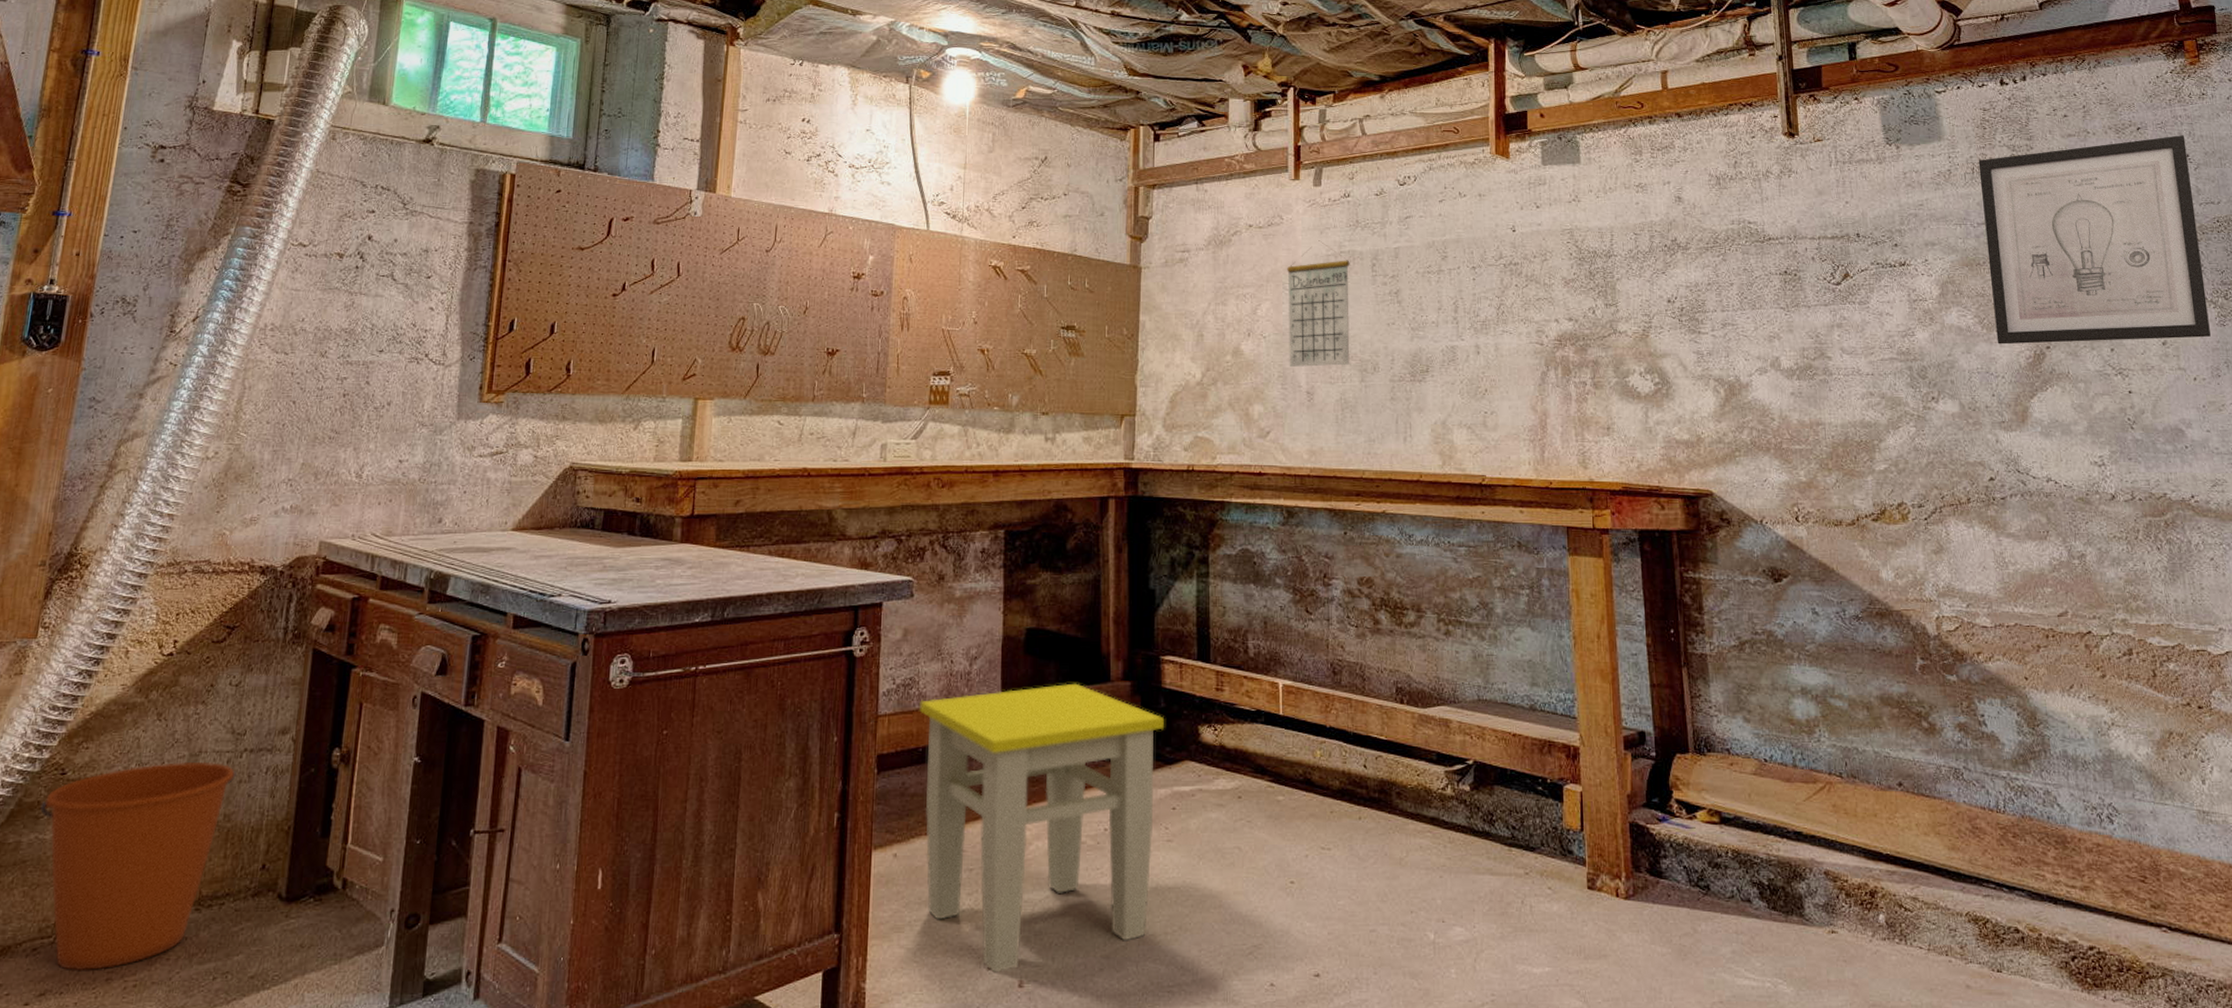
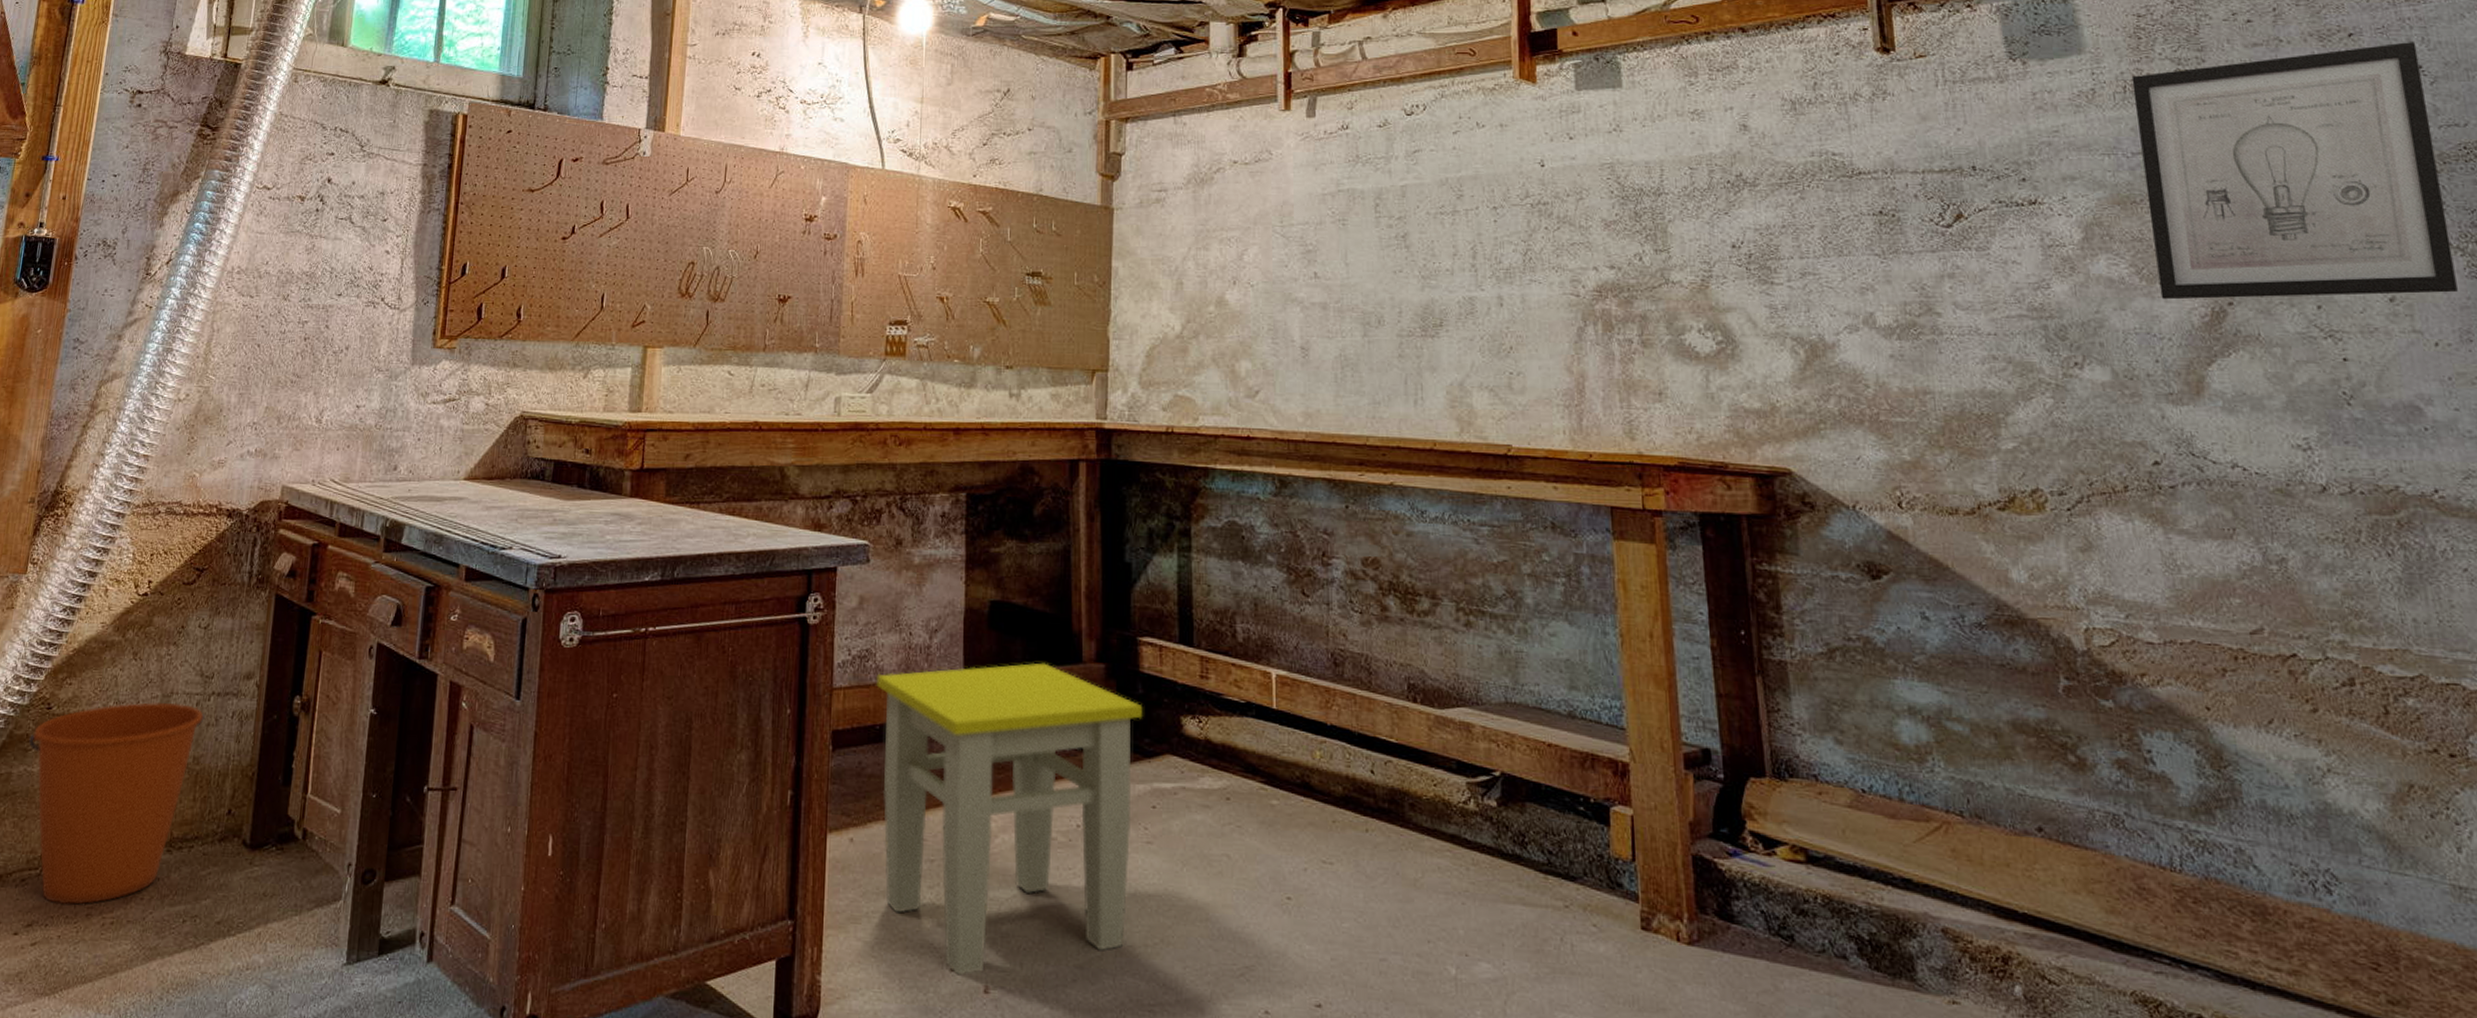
calendar: present [1287,240,1350,367] -> none [1277,178,1351,319]

